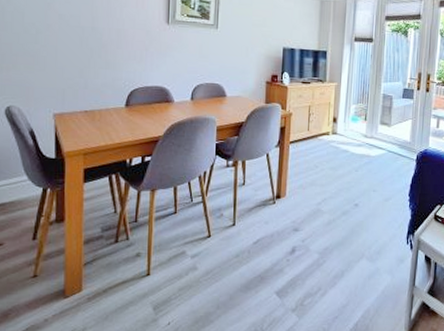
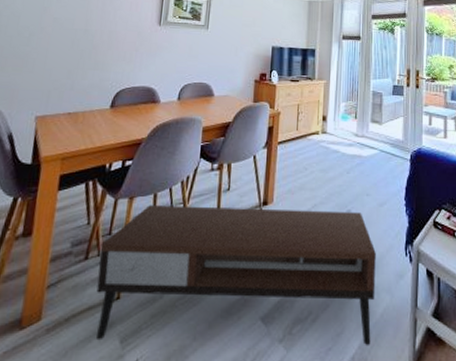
coffee table: none [128,197,380,316] -> present [96,205,376,346]

